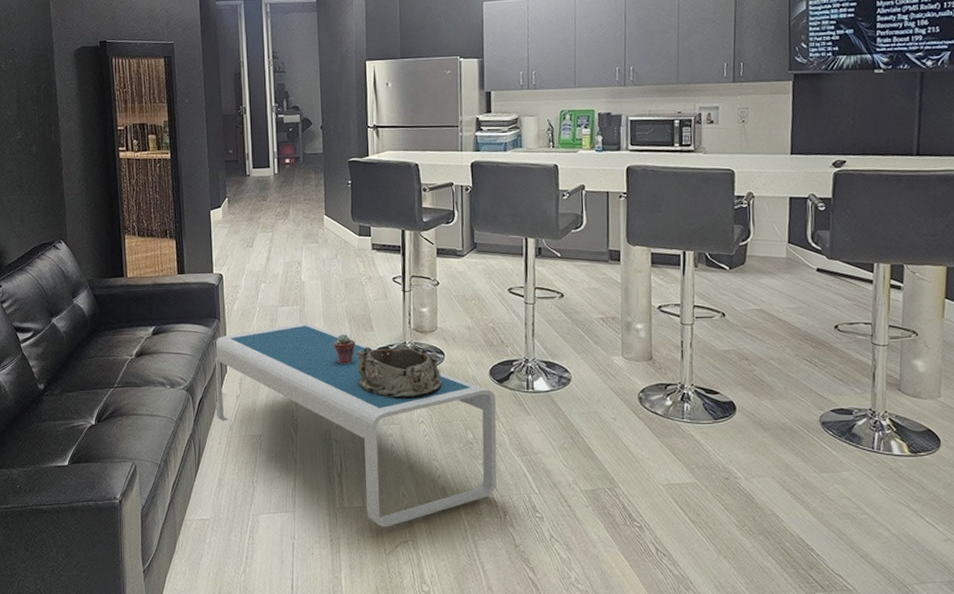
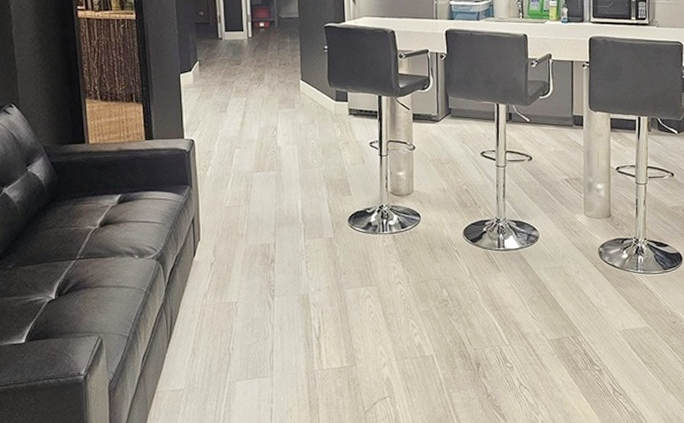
coffee table: present [214,322,497,527] -> none [186,188,471,386]
potted succulent: present [333,334,356,364] -> none [310,199,333,228]
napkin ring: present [357,342,442,399] -> none [335,206,418,261]

